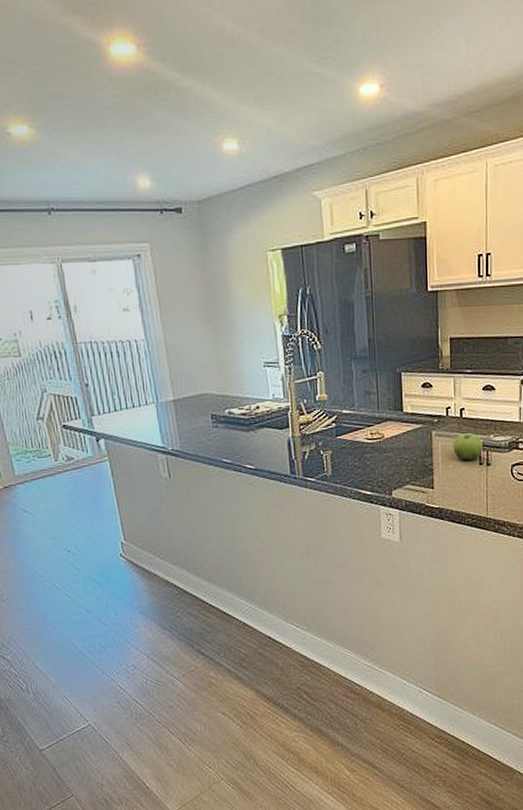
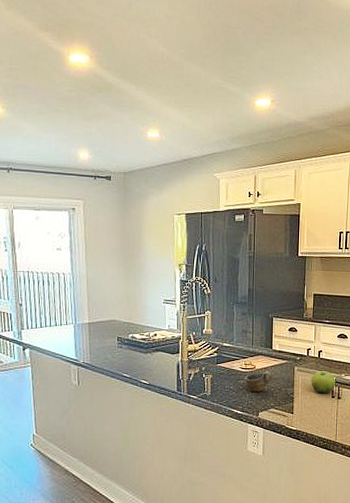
cup: none [372,439,406,466] -> present [245,371,273,392]

